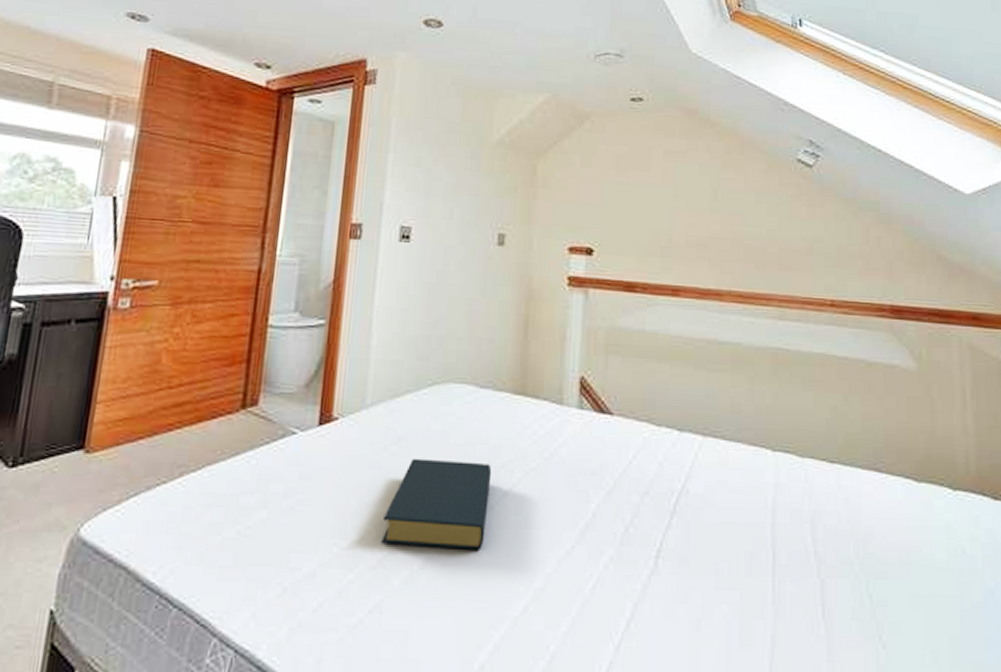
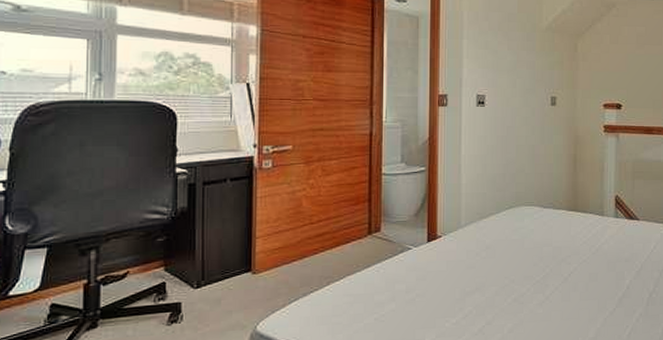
hardback book: present [381,458,492,550] -> none [480,259,556,318]

